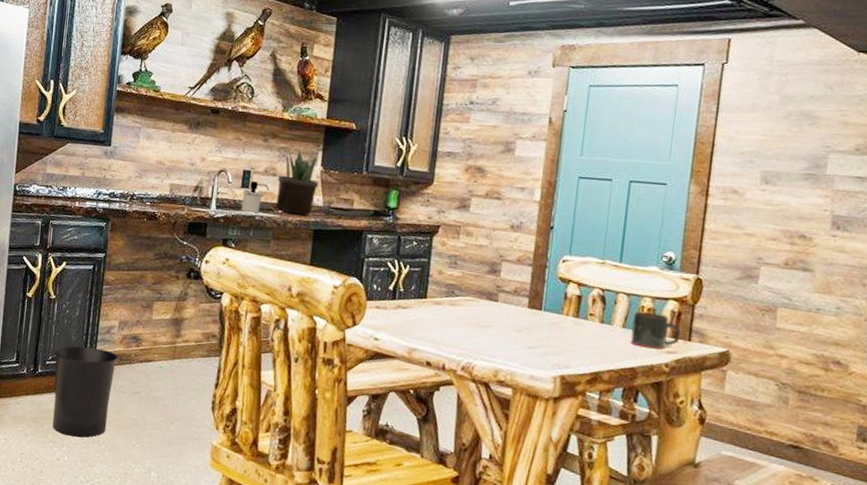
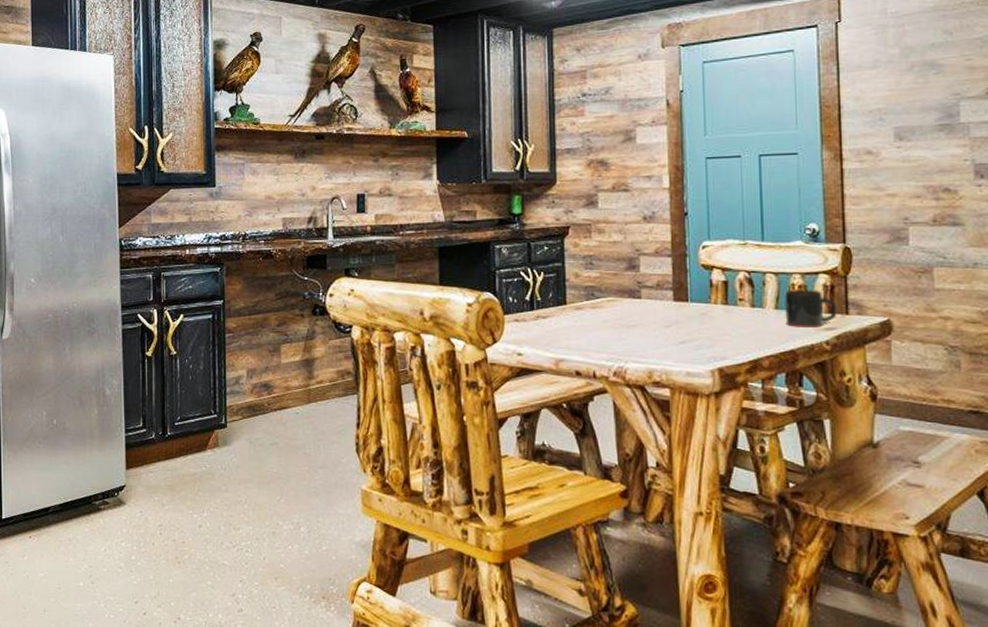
waste bin: present [52,346,118,438] -> none [182,401,250,500]
soap dispenser: present [241,181,269,214] -> none [359,205,386,238]
planter: present [275,149,319,216] -> none [394,165,437,234]

